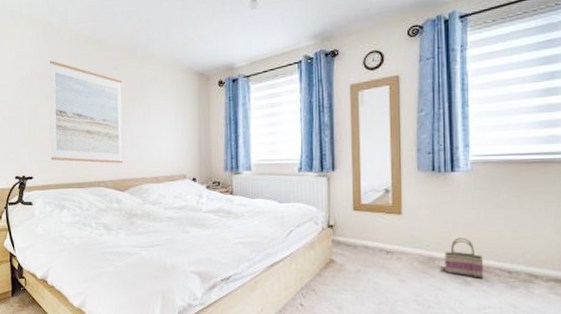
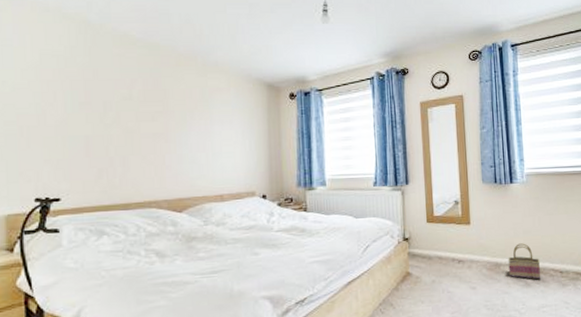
wall art: present [49,60,124,164] -> none [85,62,181,181]

